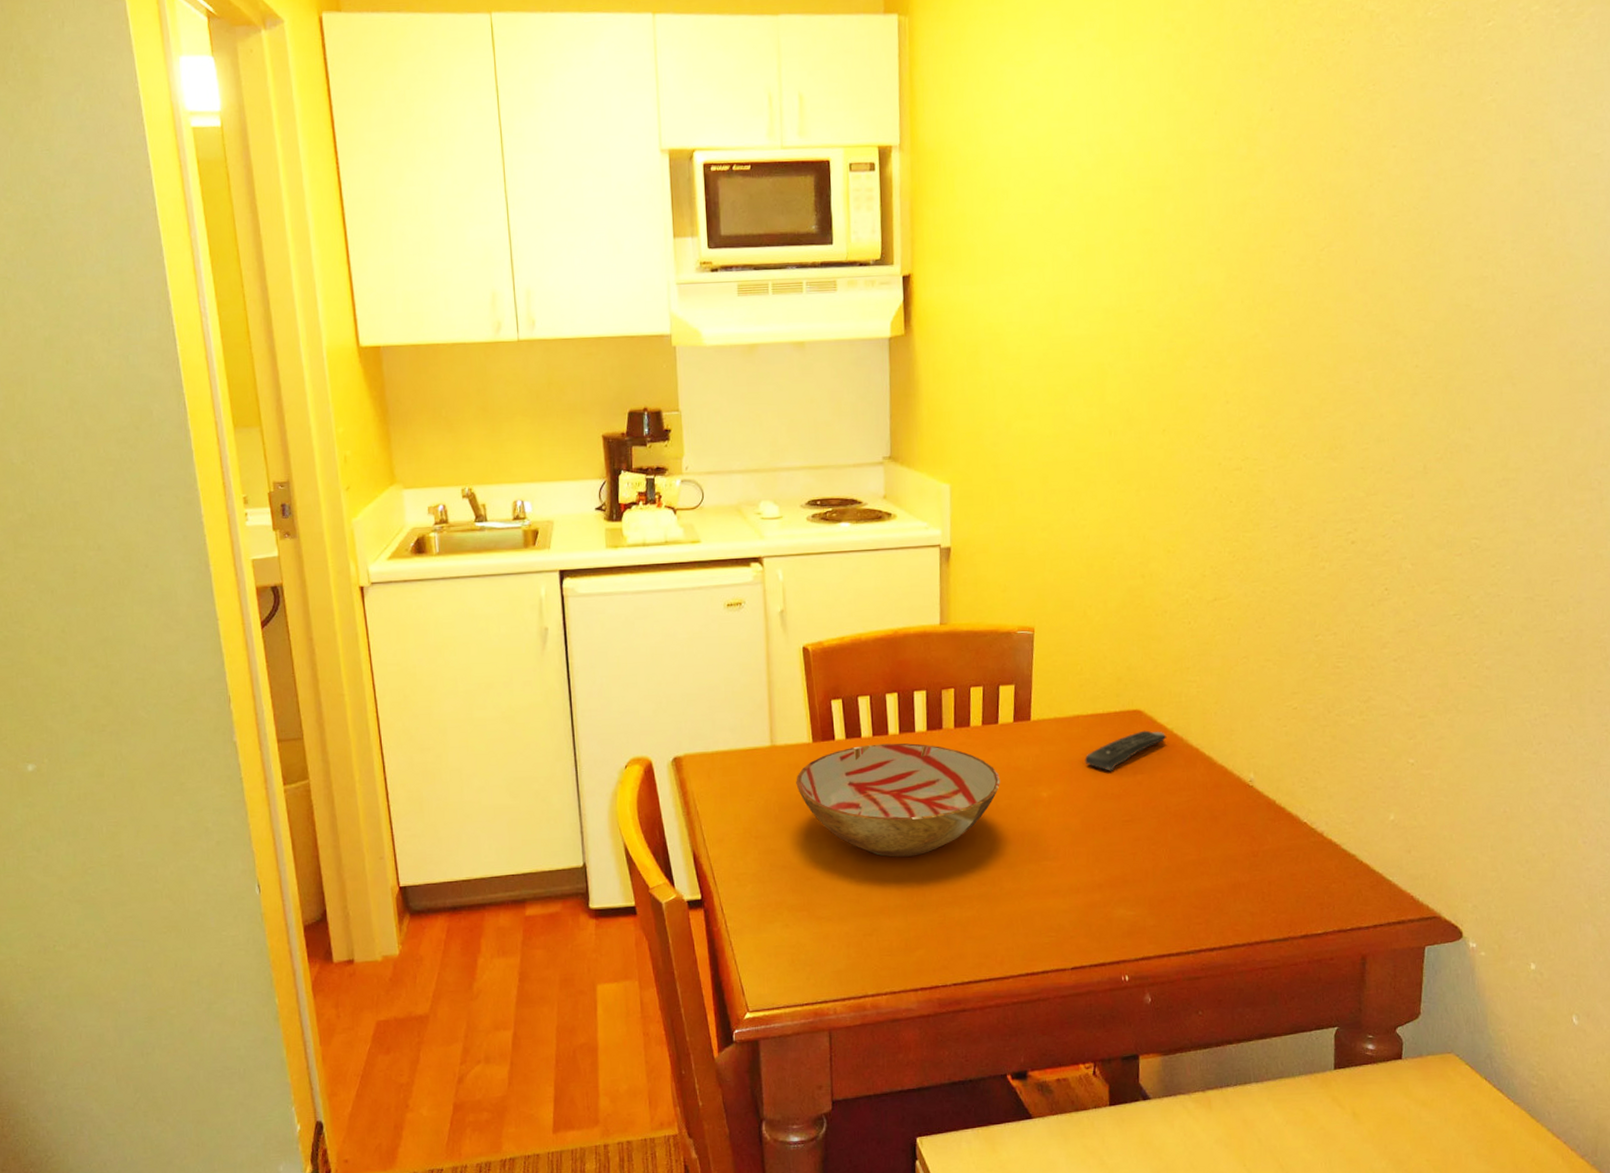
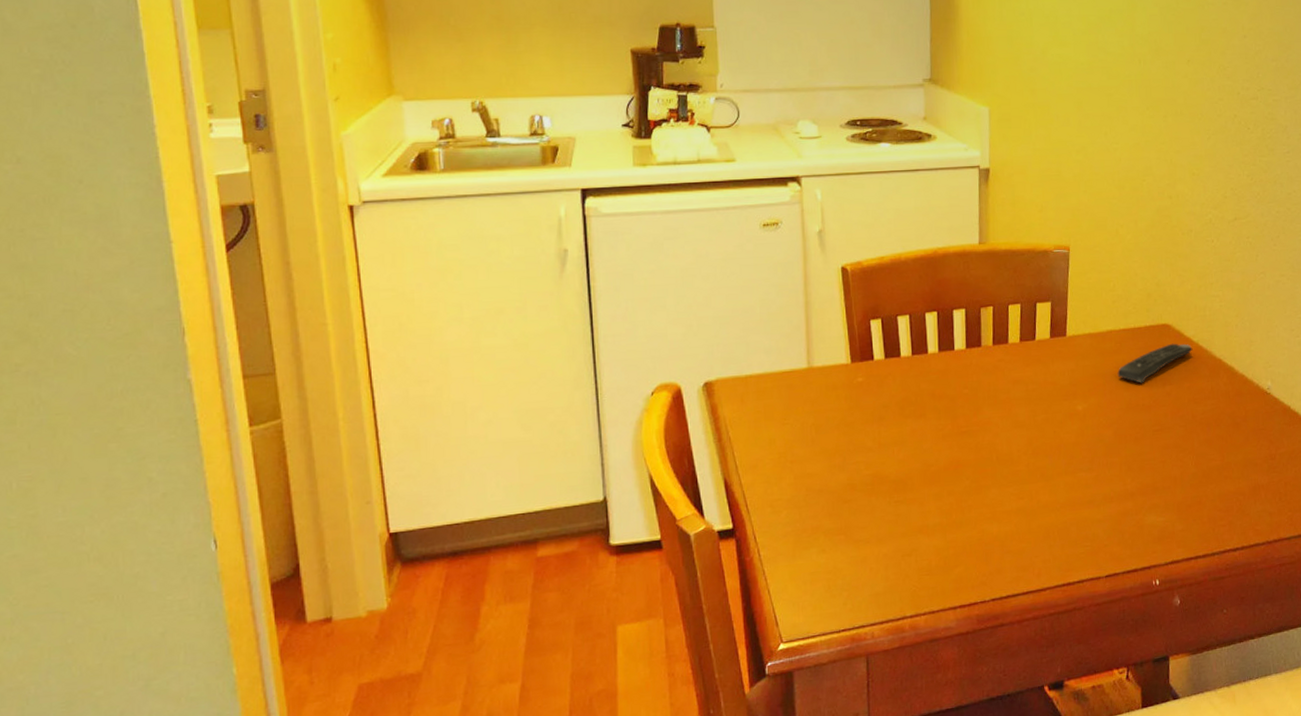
bowl: present [796,743,1001,857] -> none [833,361,1038,476]

